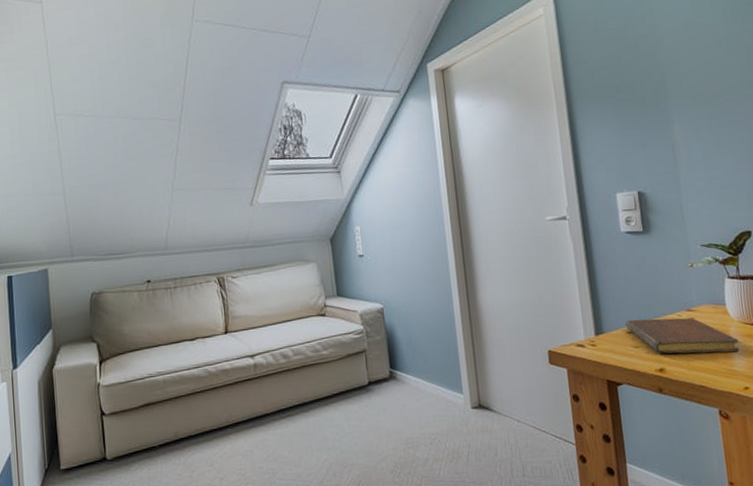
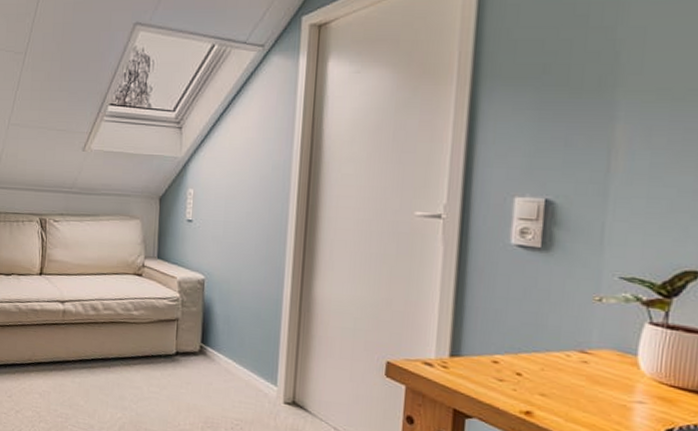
notebook: present [626,318,739,354] -> none [492,347,646,414]

